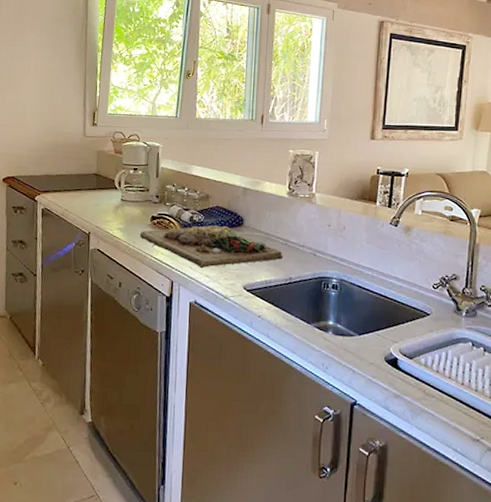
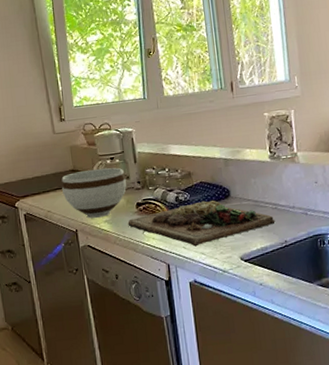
bowl: none [82,176,145,224] -> present [61,167,127,218]

